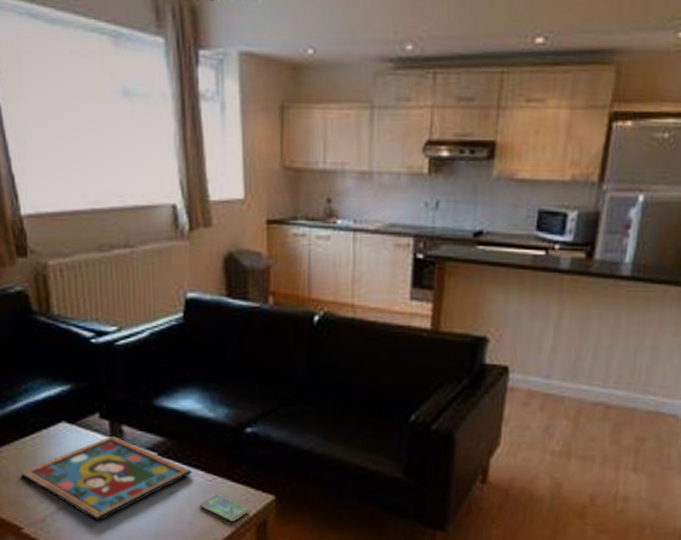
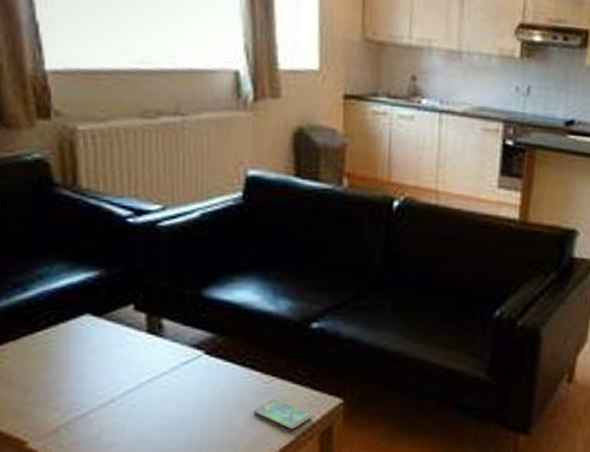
framed painting: present [21,435,192,522] -> none [29,331,246,432]

